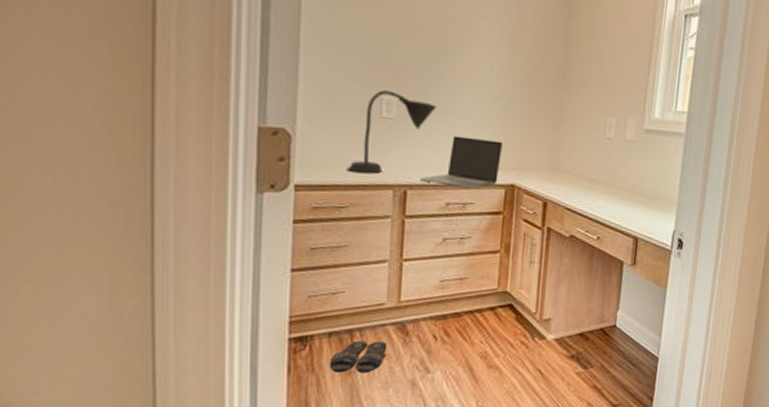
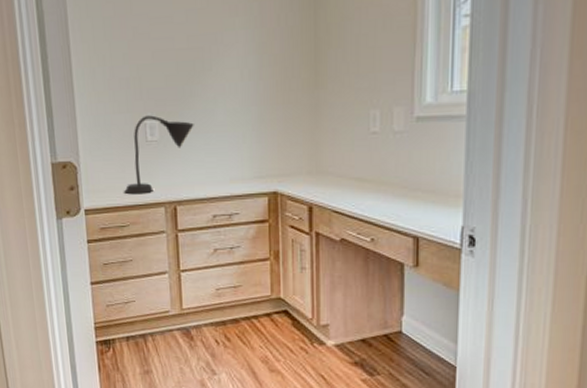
slippers: present [329,340,387,373] -> none [130,344,177,373]
laptop: present [421,136,504,189] -> none [188,149,262,200]

